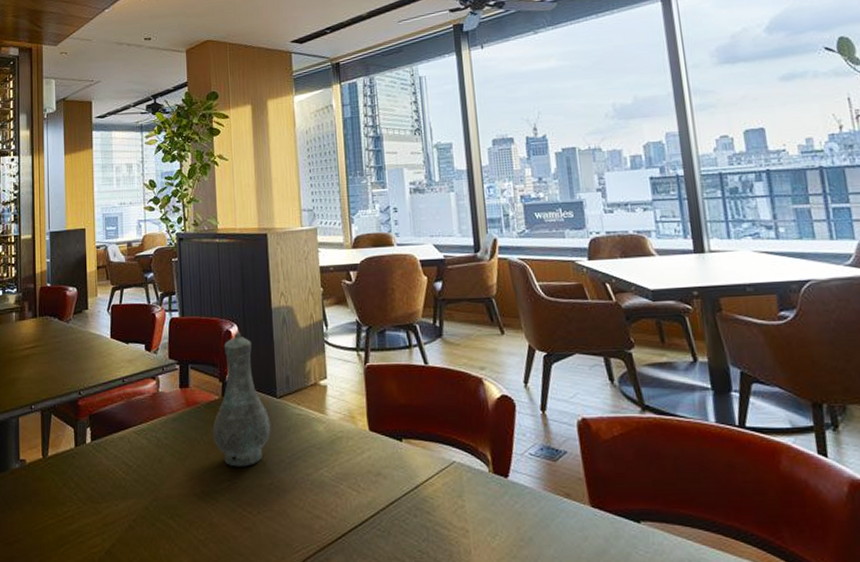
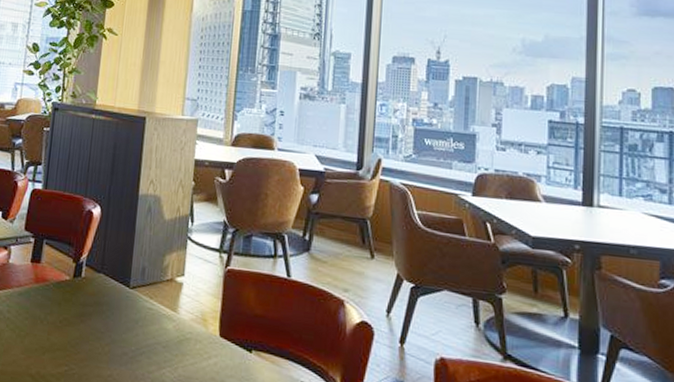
vase: present [212,332,271,467] -> none [57,213,119,354]

